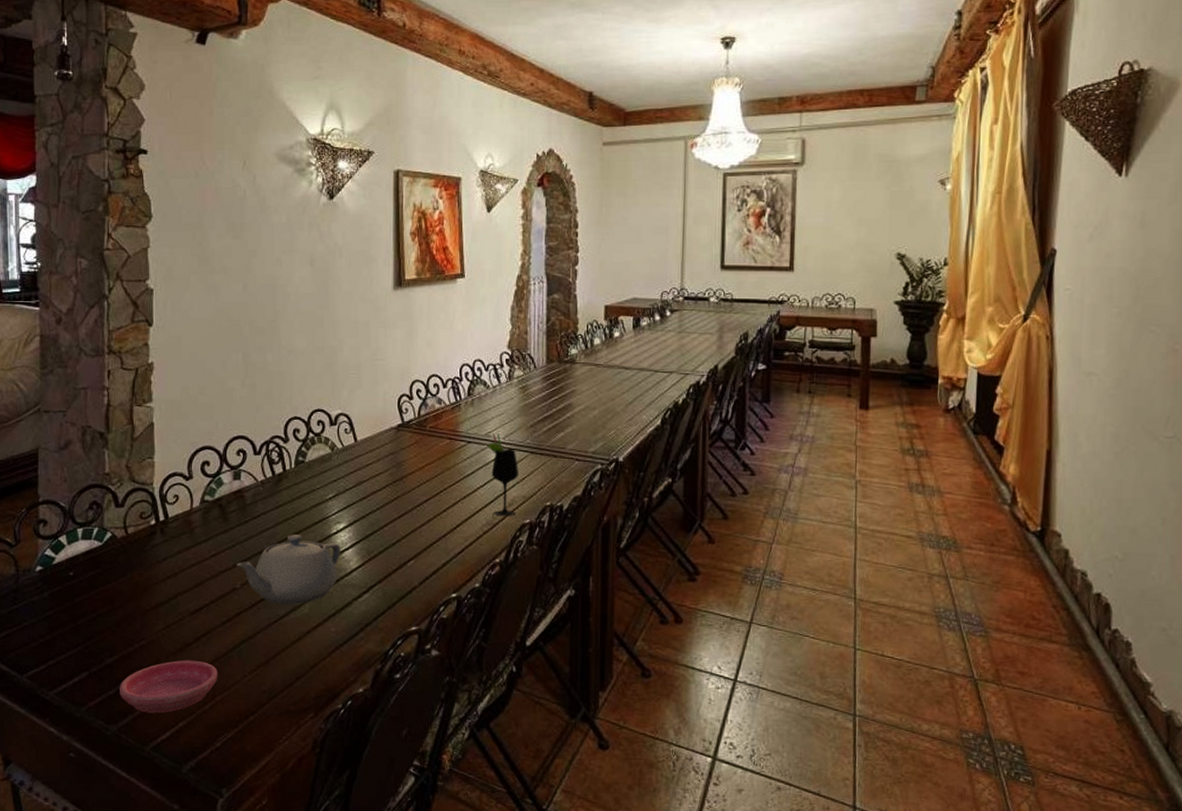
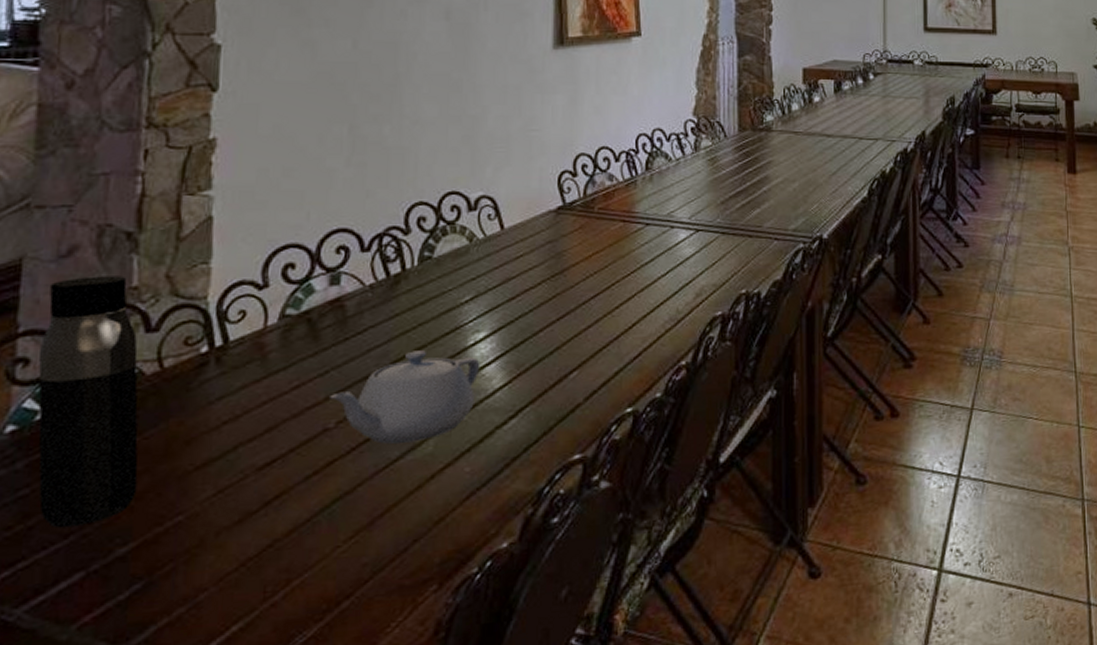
water bottle: none [52,464,116,641] -> present [38,276,138,529]
saucer: present [120,660,218,714] -> none [136,533,296,620]
wine glass: present [487,433,518,517] -> none [669,213,707,310]

